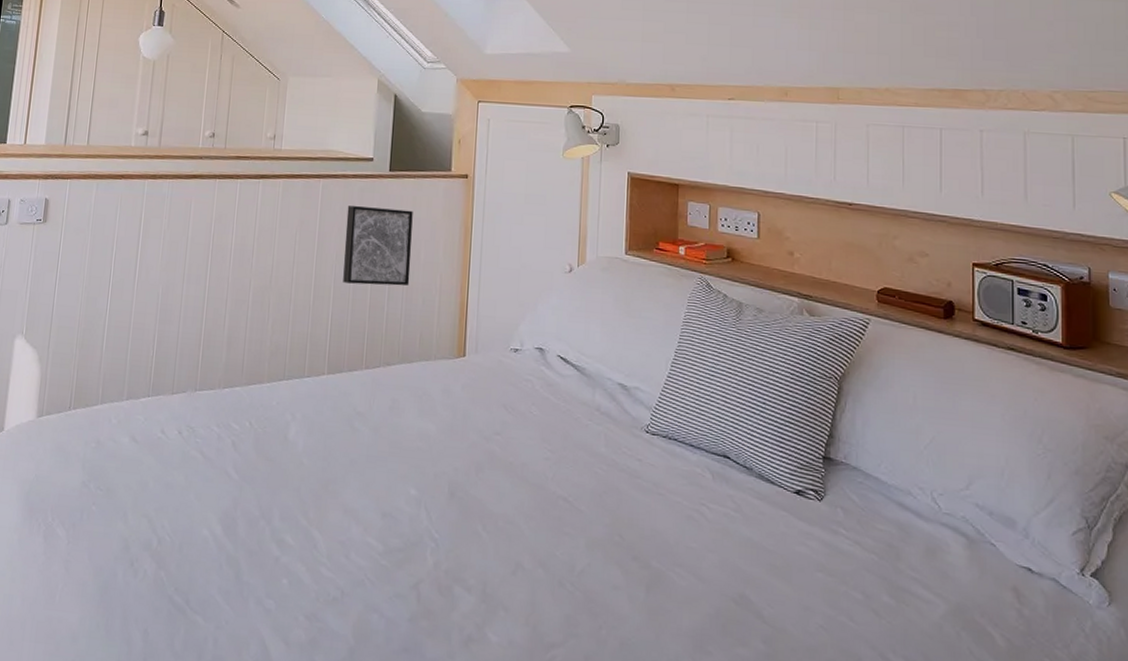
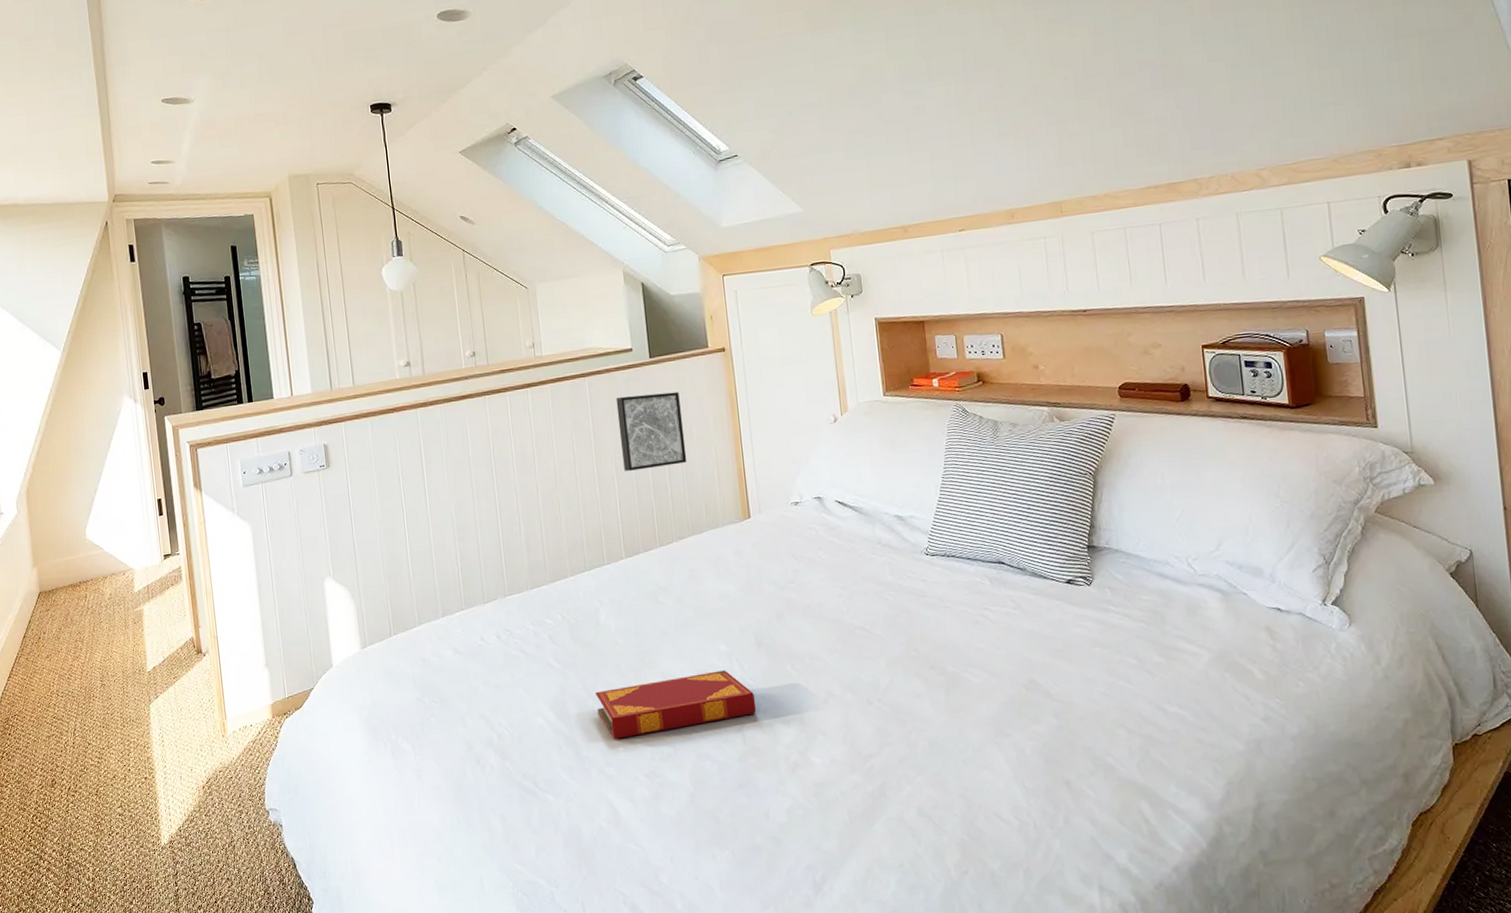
hardback book: none [268,512,438,572] -> present [595,670,757,739]

